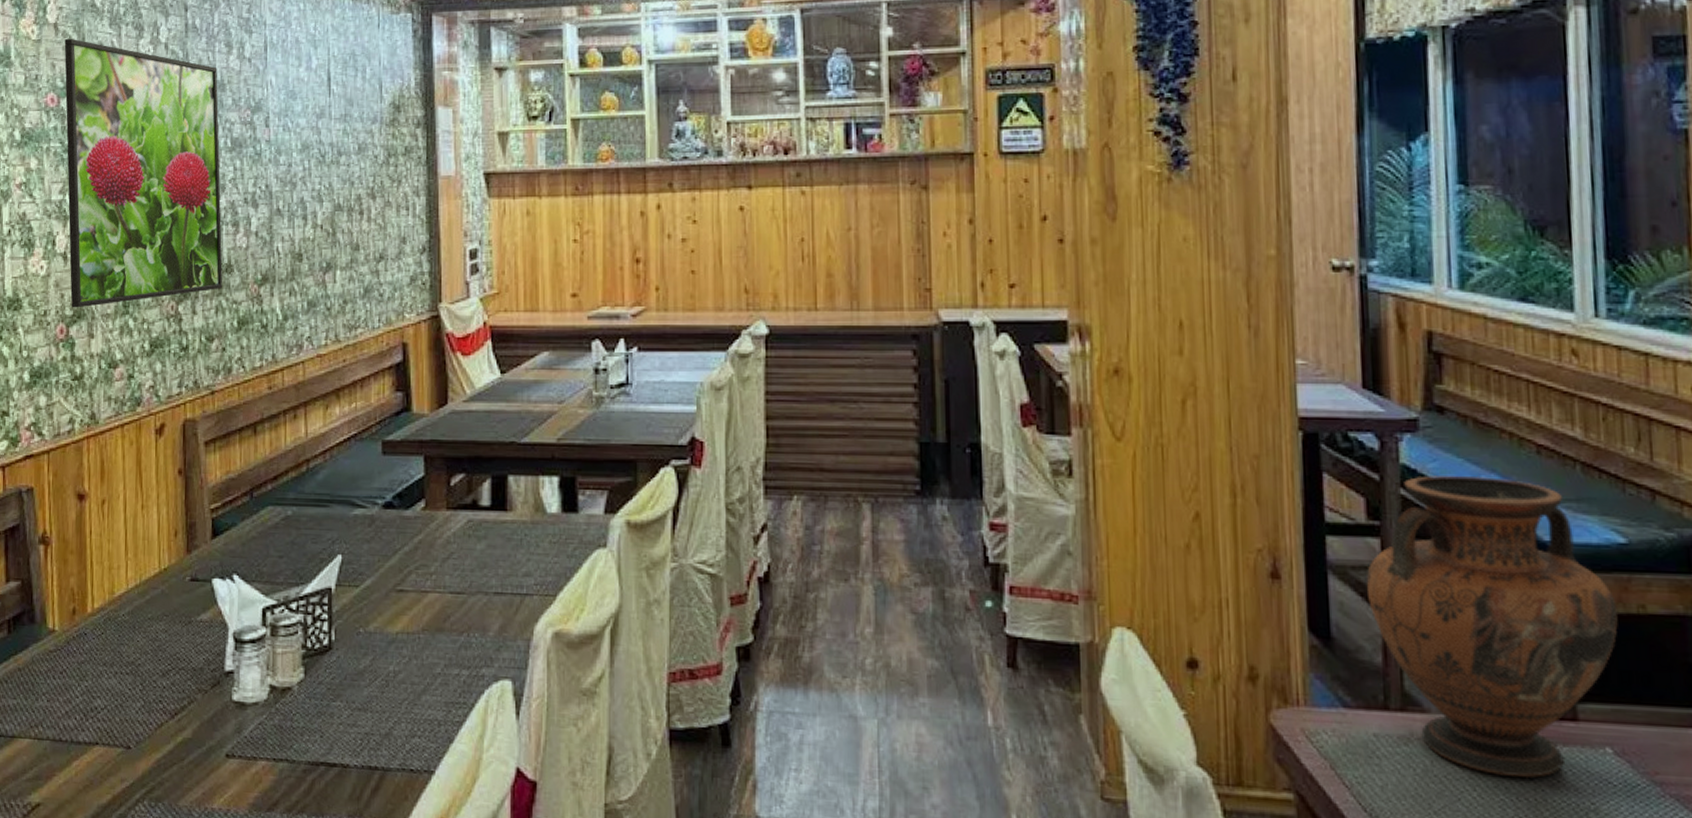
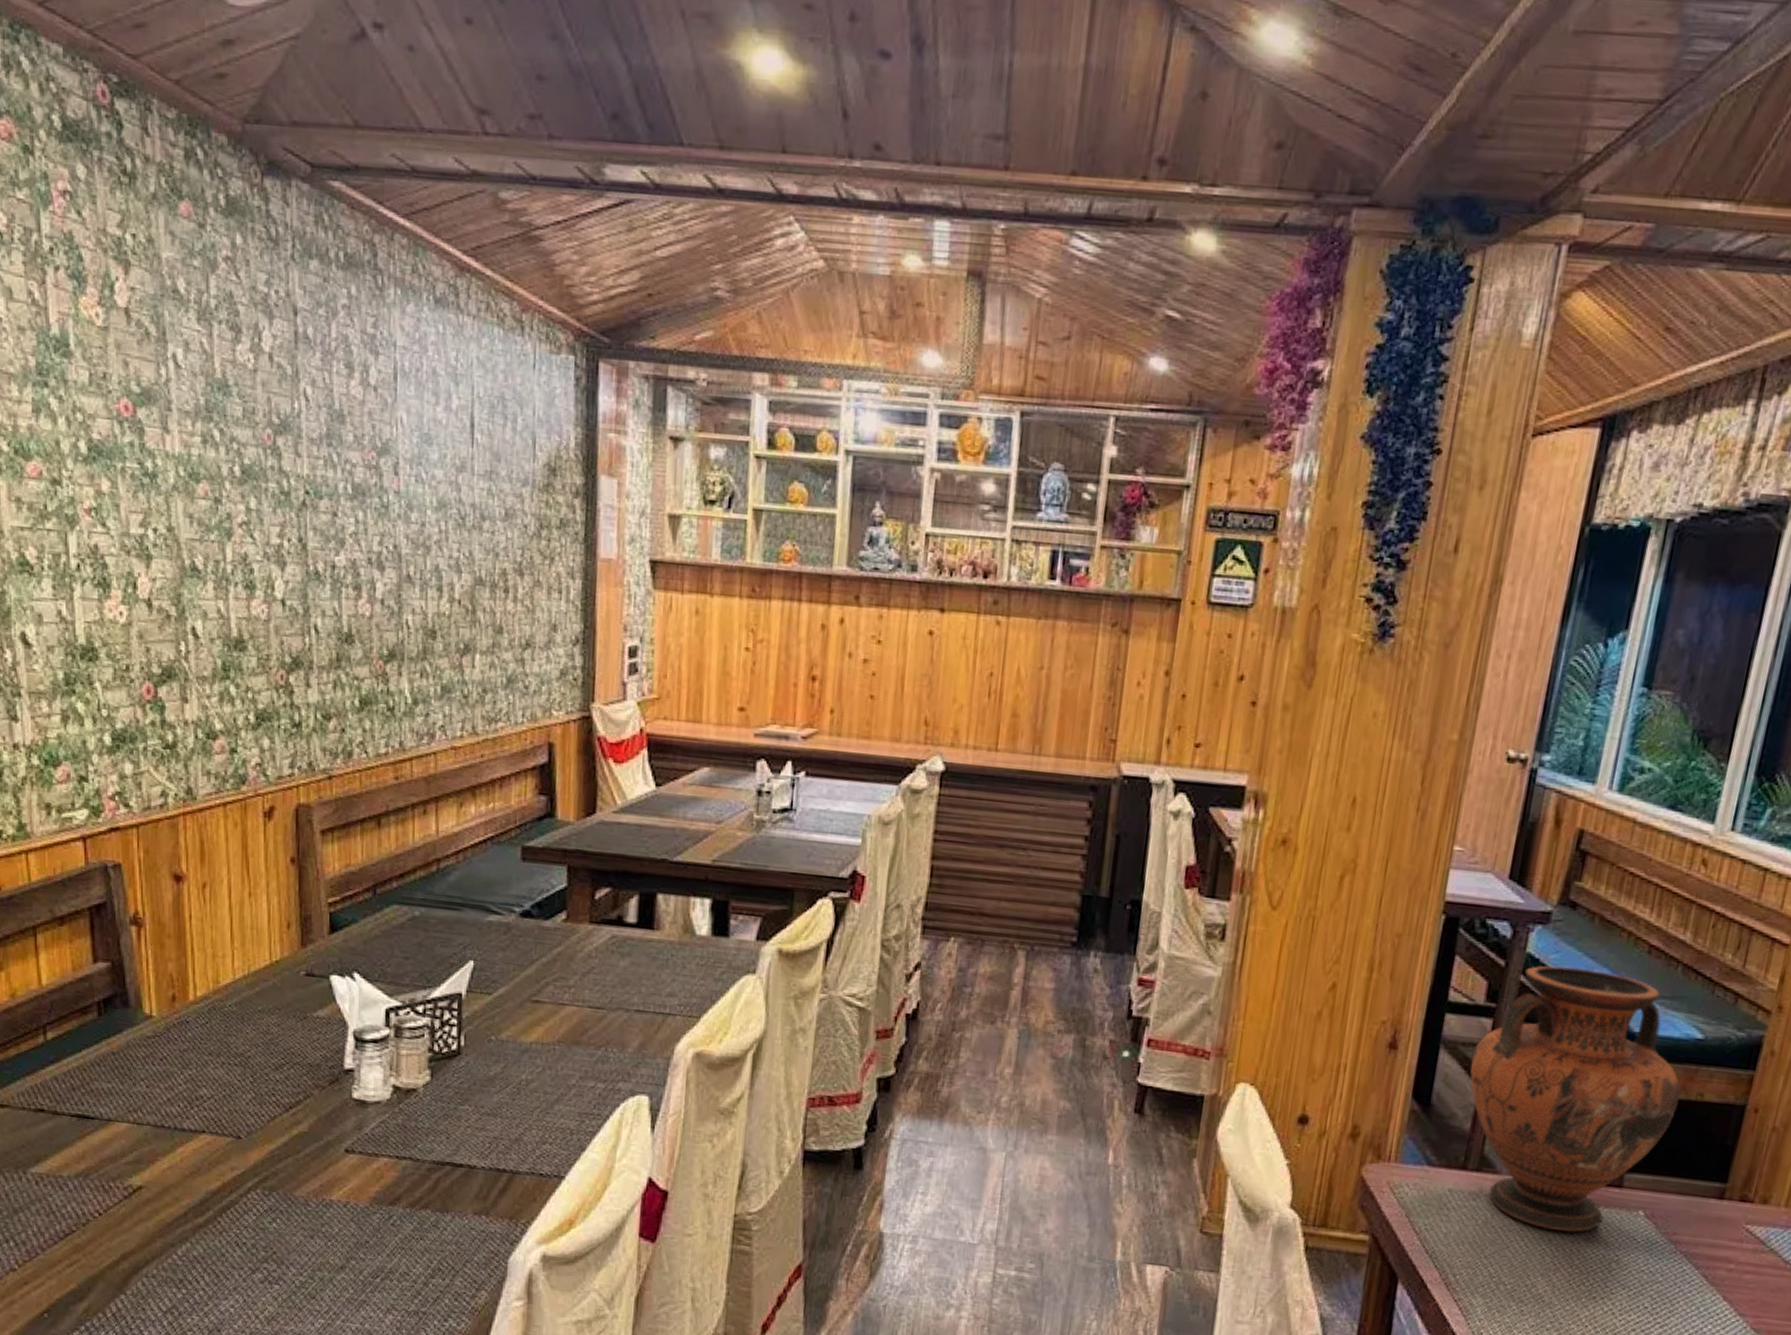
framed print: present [64,38,223,308] -> none [139,330,342,667]

